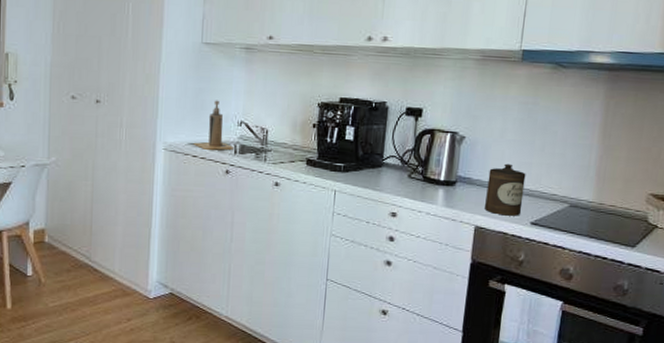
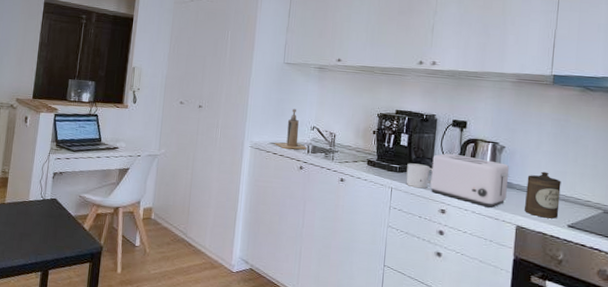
mug: none [351,160,383,190] -> present [406,163,433,189]
toaster: none [380,147,470,207] -> present [430,153,510,208]

